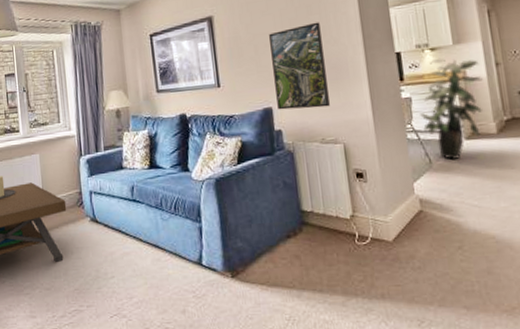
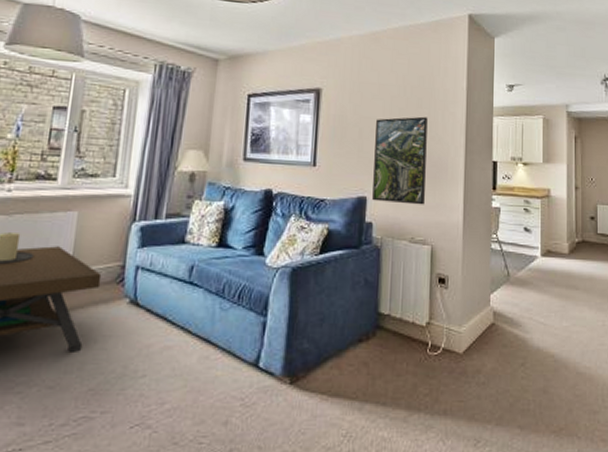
indoor plant: present [420,58,483,159] -> none [506,173,563,274]

